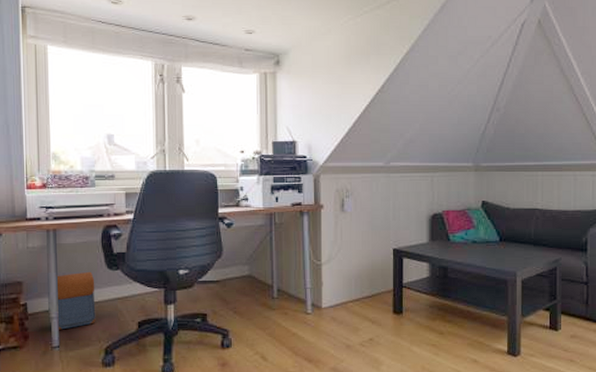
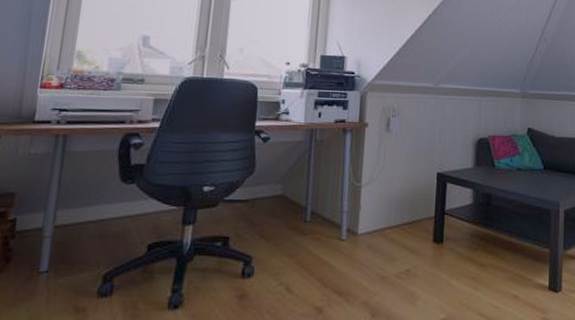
backpack: present [56,271,96,330] -> none [51,184,104,252]

